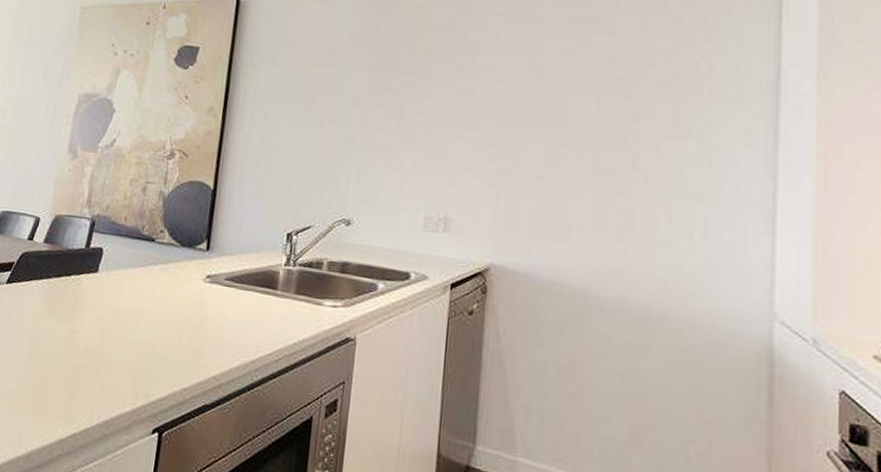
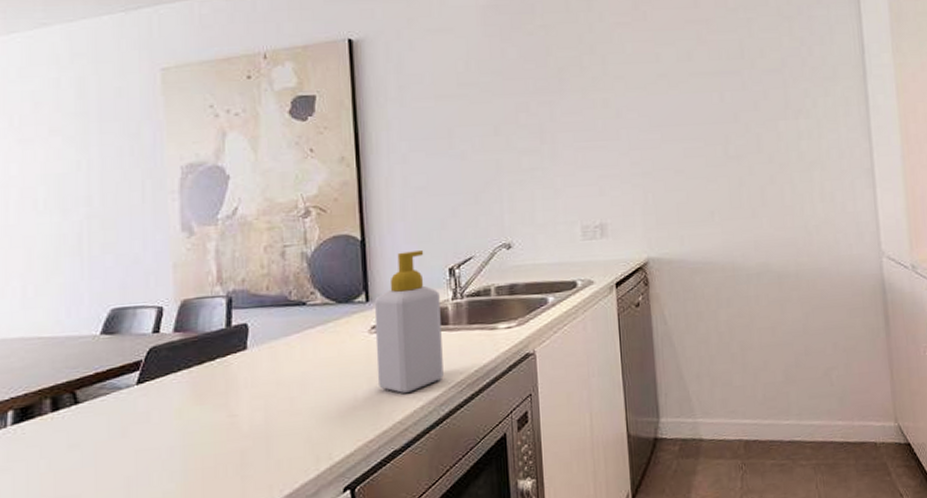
soap bottle: none [201,208,274,350] -> present [374,250,444,393]

